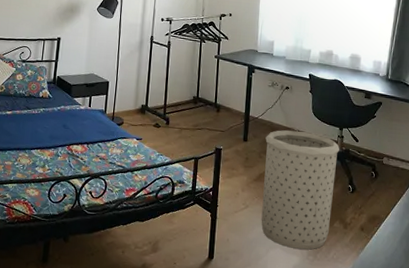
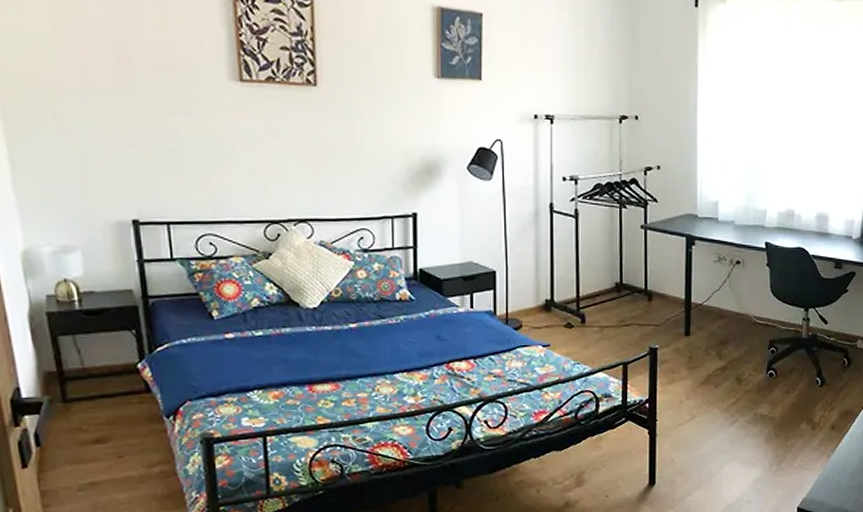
laundry basket: present [261,130,340,250] -> none [712,316,805,460]

